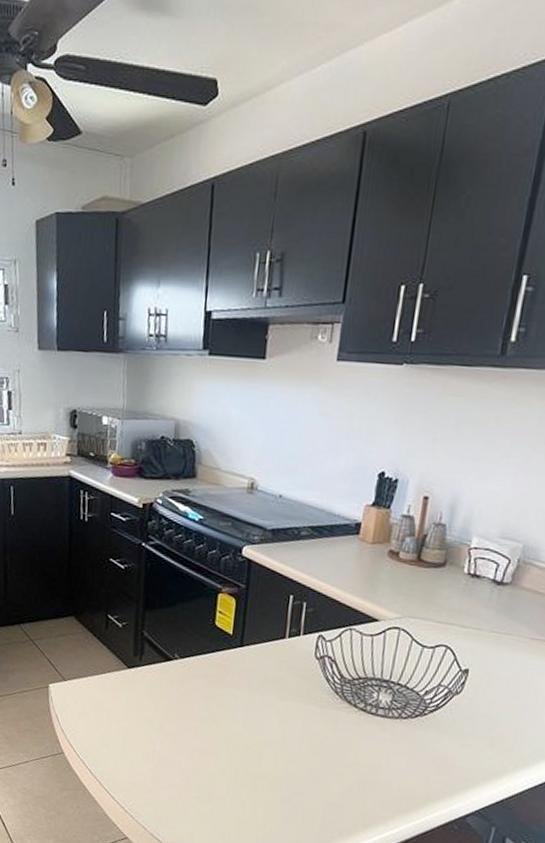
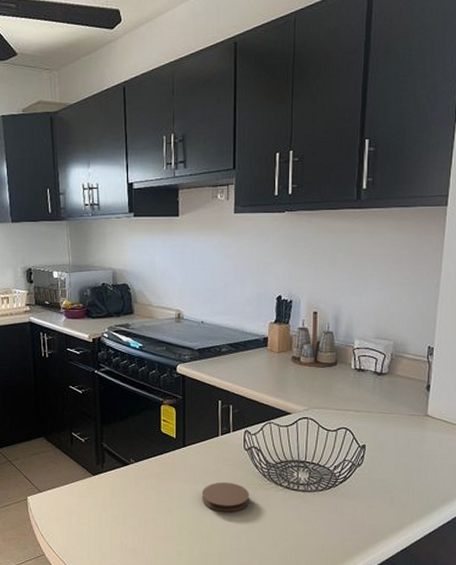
coaster: none [256,693,316,731] -> present [202,482,250,512]

